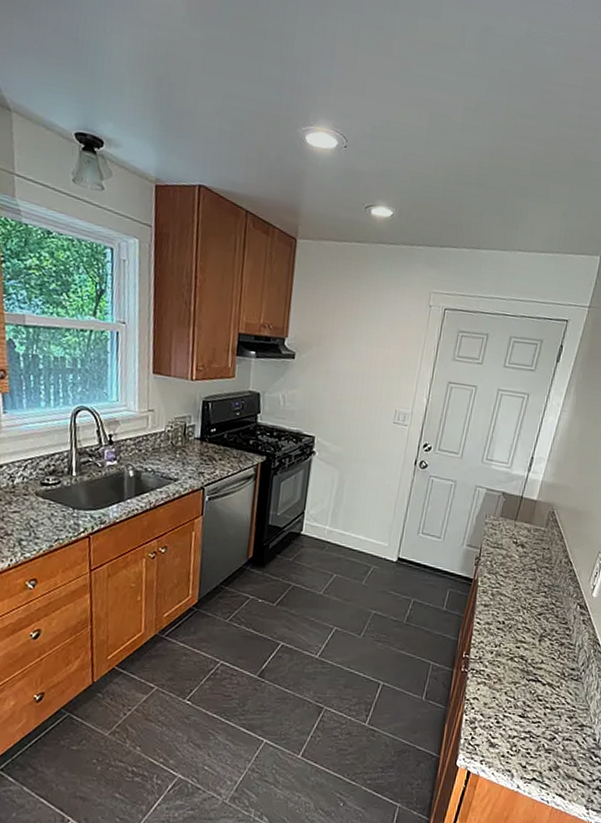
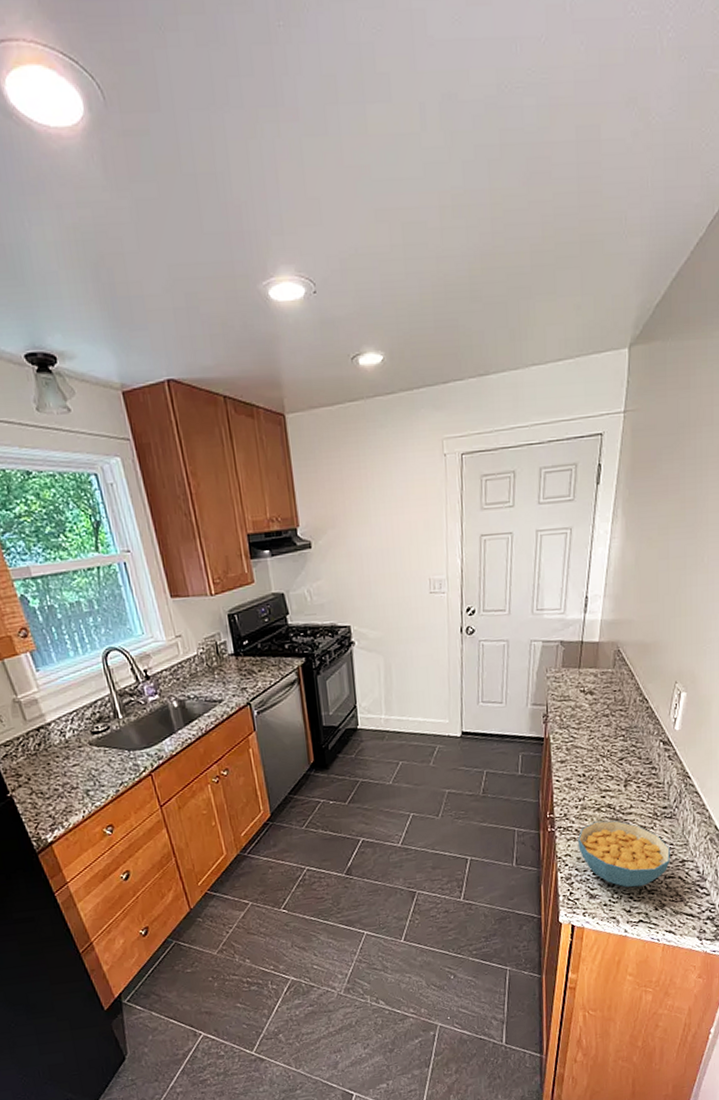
cereal bowl: none [487,670,573,744] -> present [578,820,671,888]

